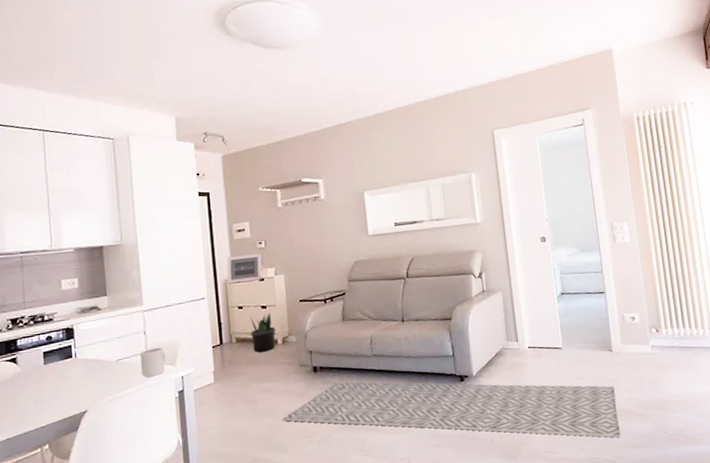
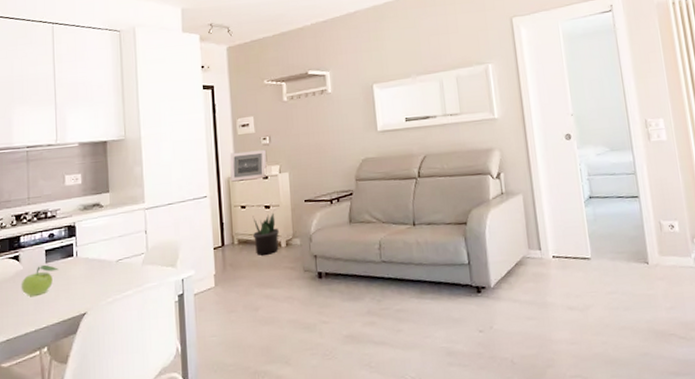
fruit: none [19,366,58,397] -> present [21,264,59,296]
cup: present [139,347,165,377] -> none [140,247,166,279]
rug: present [282,382,620,438] -> none [284,290,660,363]

